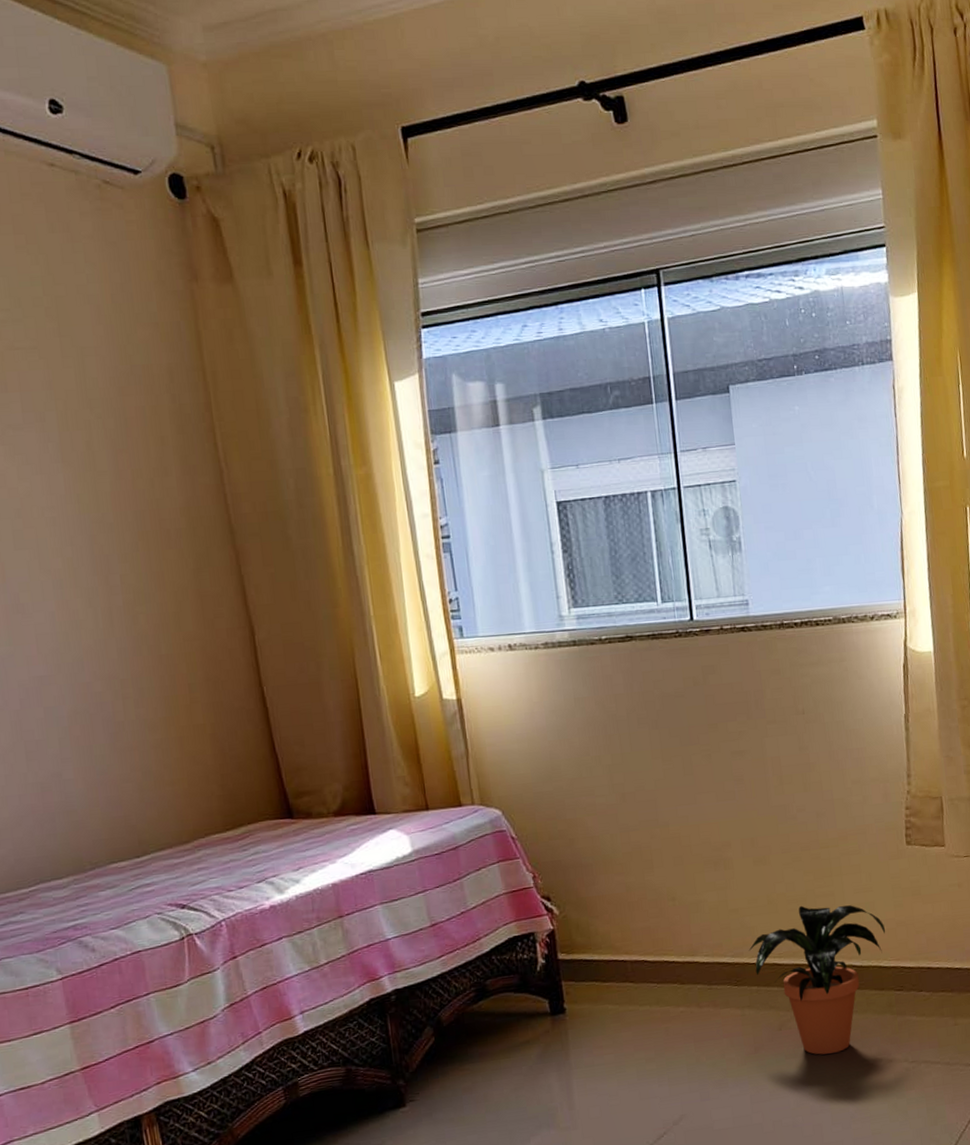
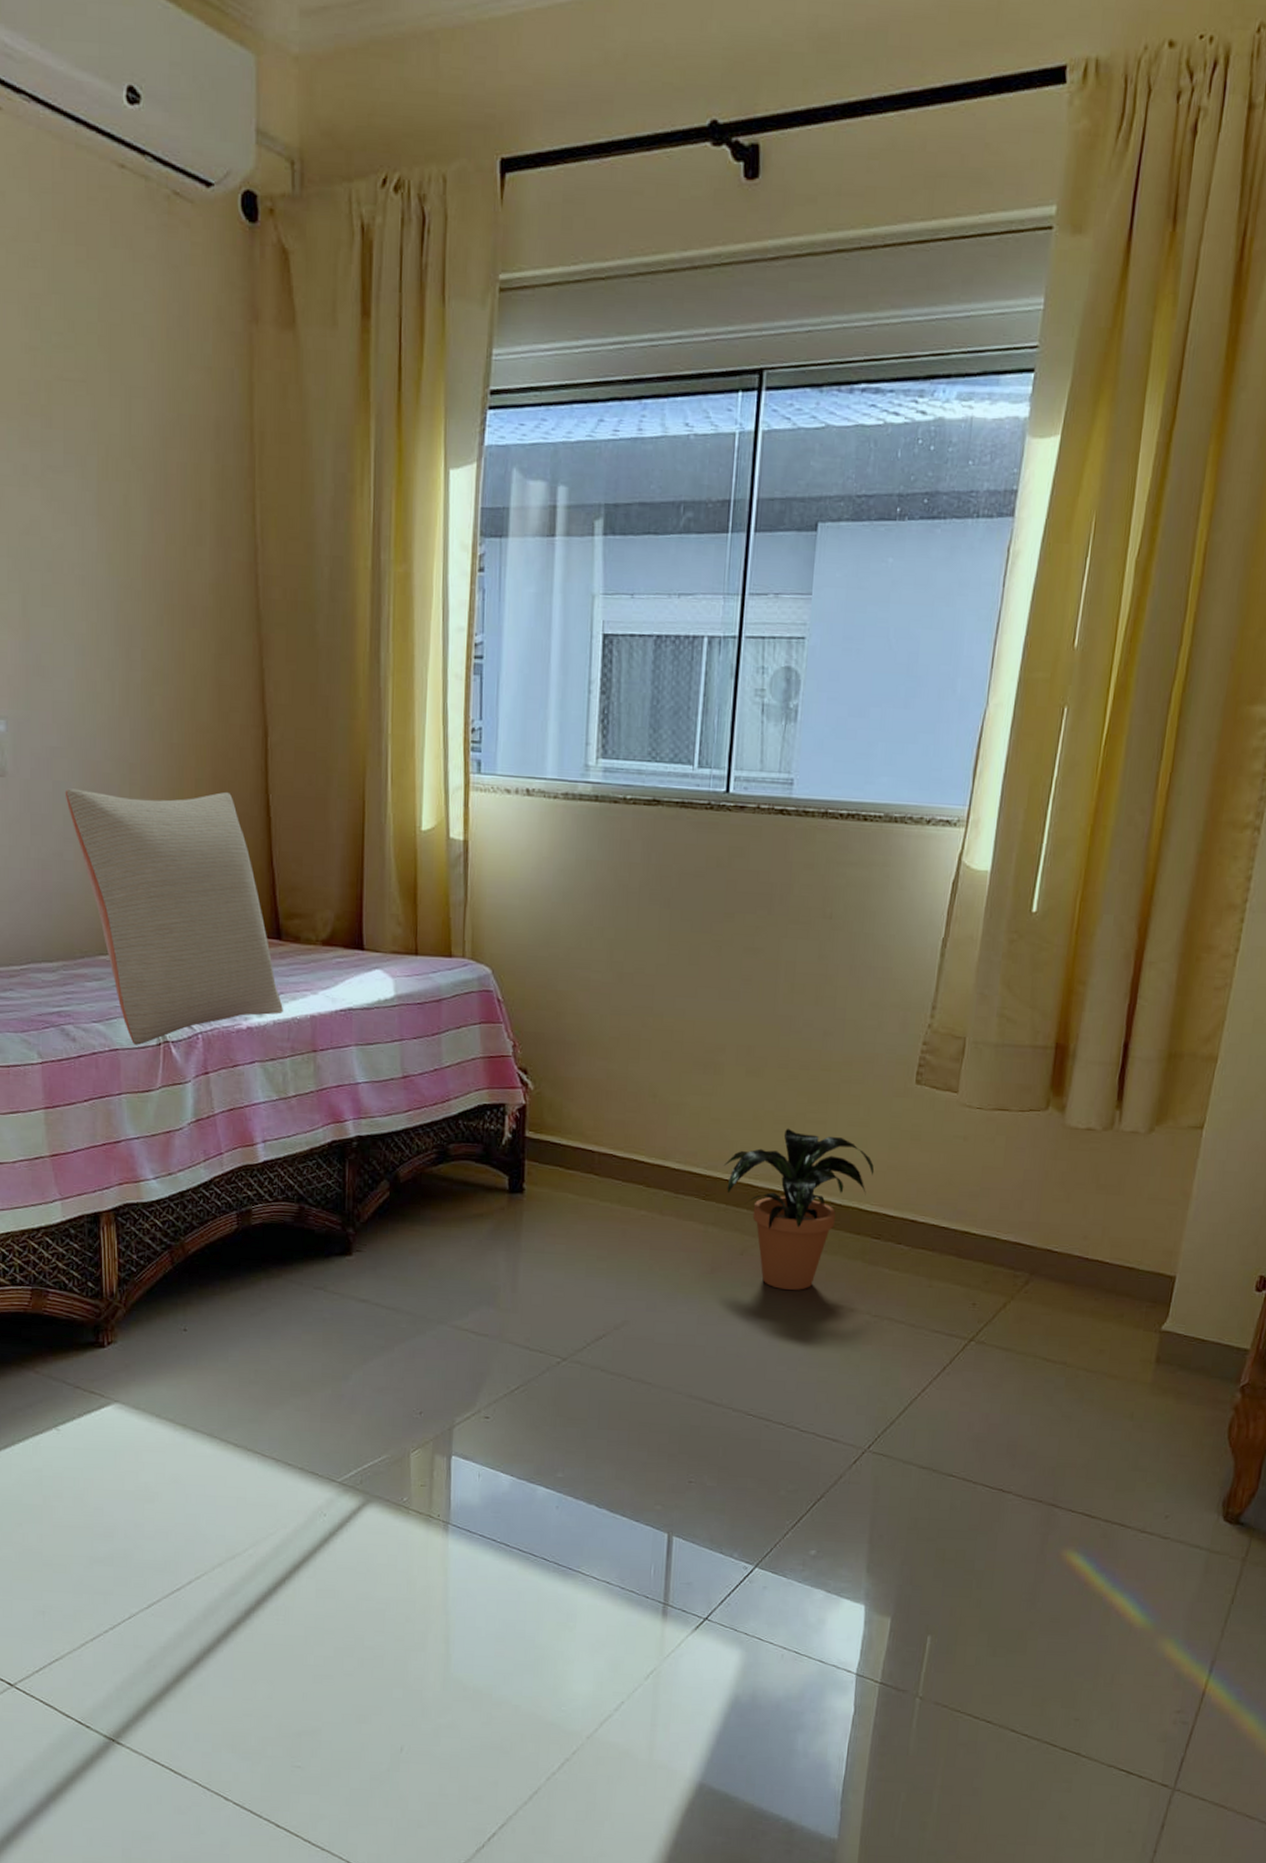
pillow: none [57,692,304,943] -> present [65,788,283,1045]

